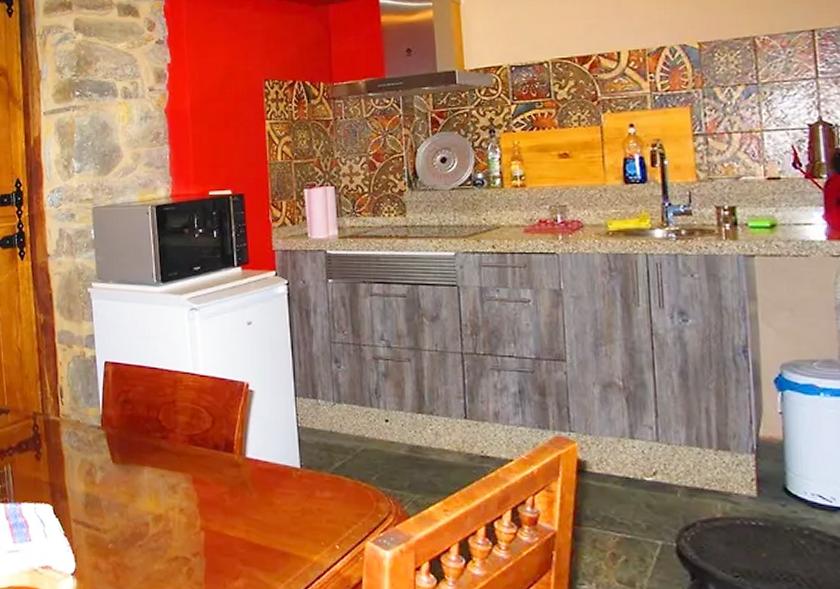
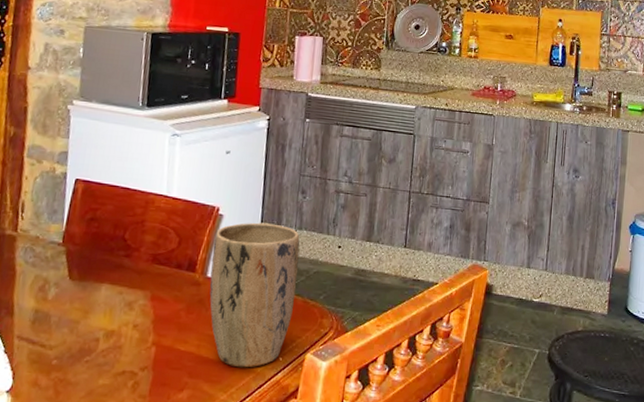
plant pot: none [248,397,344,556] -> present [209,222,300,368]

